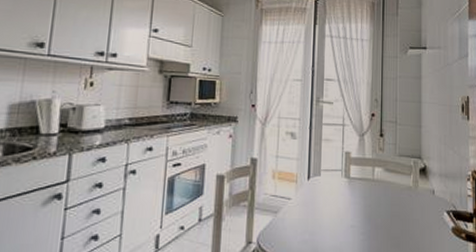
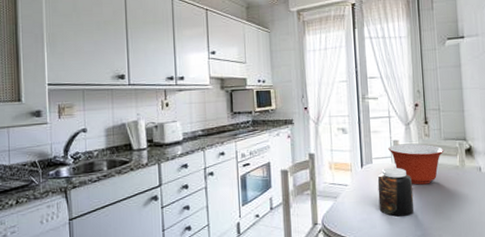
jar: none [323,182,362,240] -> present [377,167,414,217]
mixing bowl: none [339,156,398,205] -> present [388,143,444,185]

